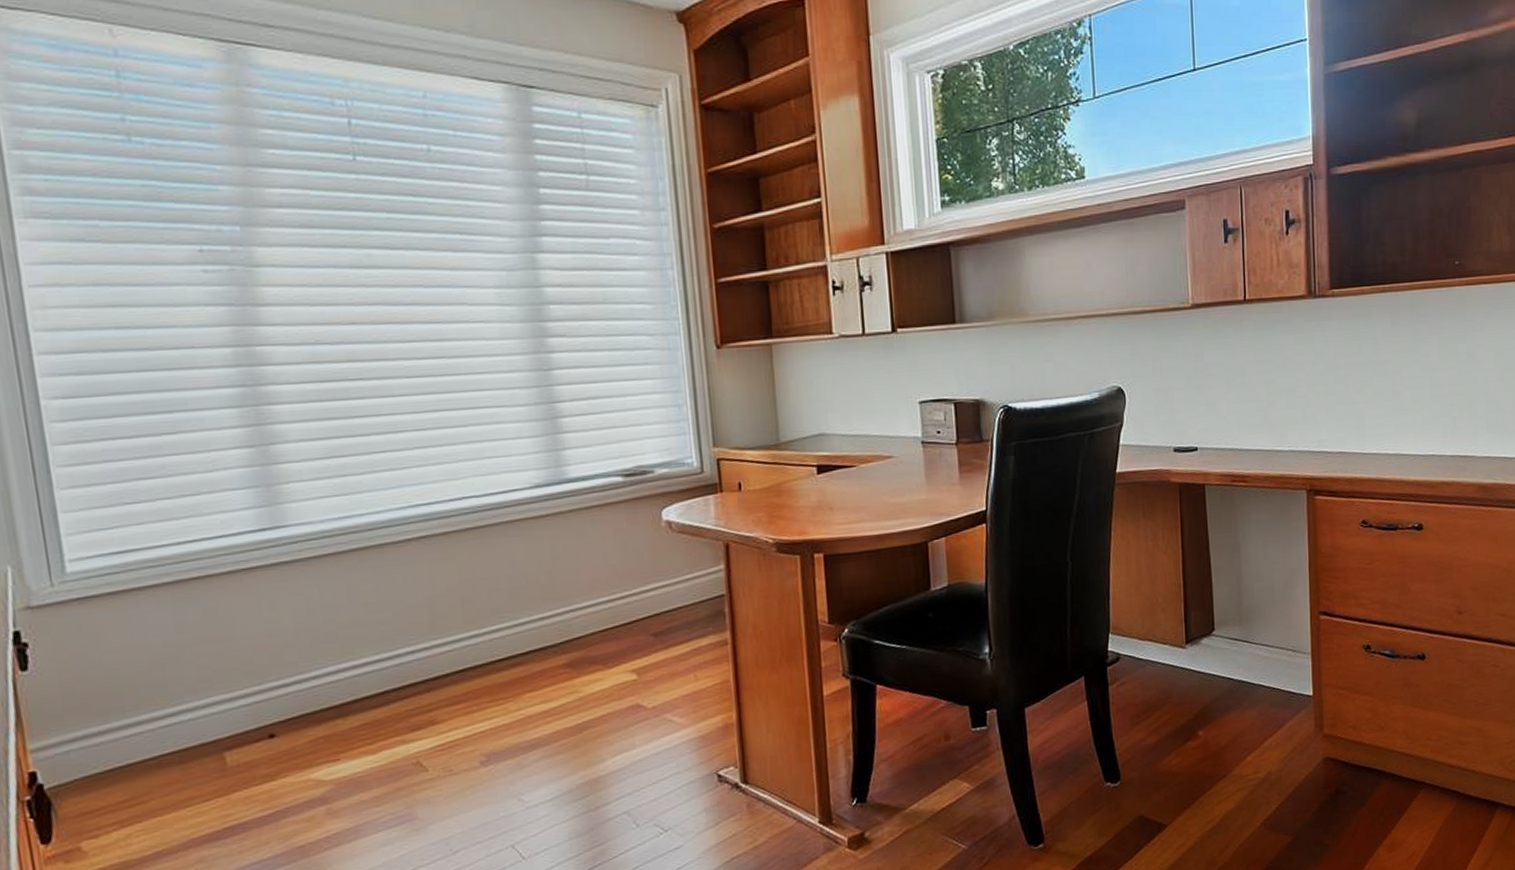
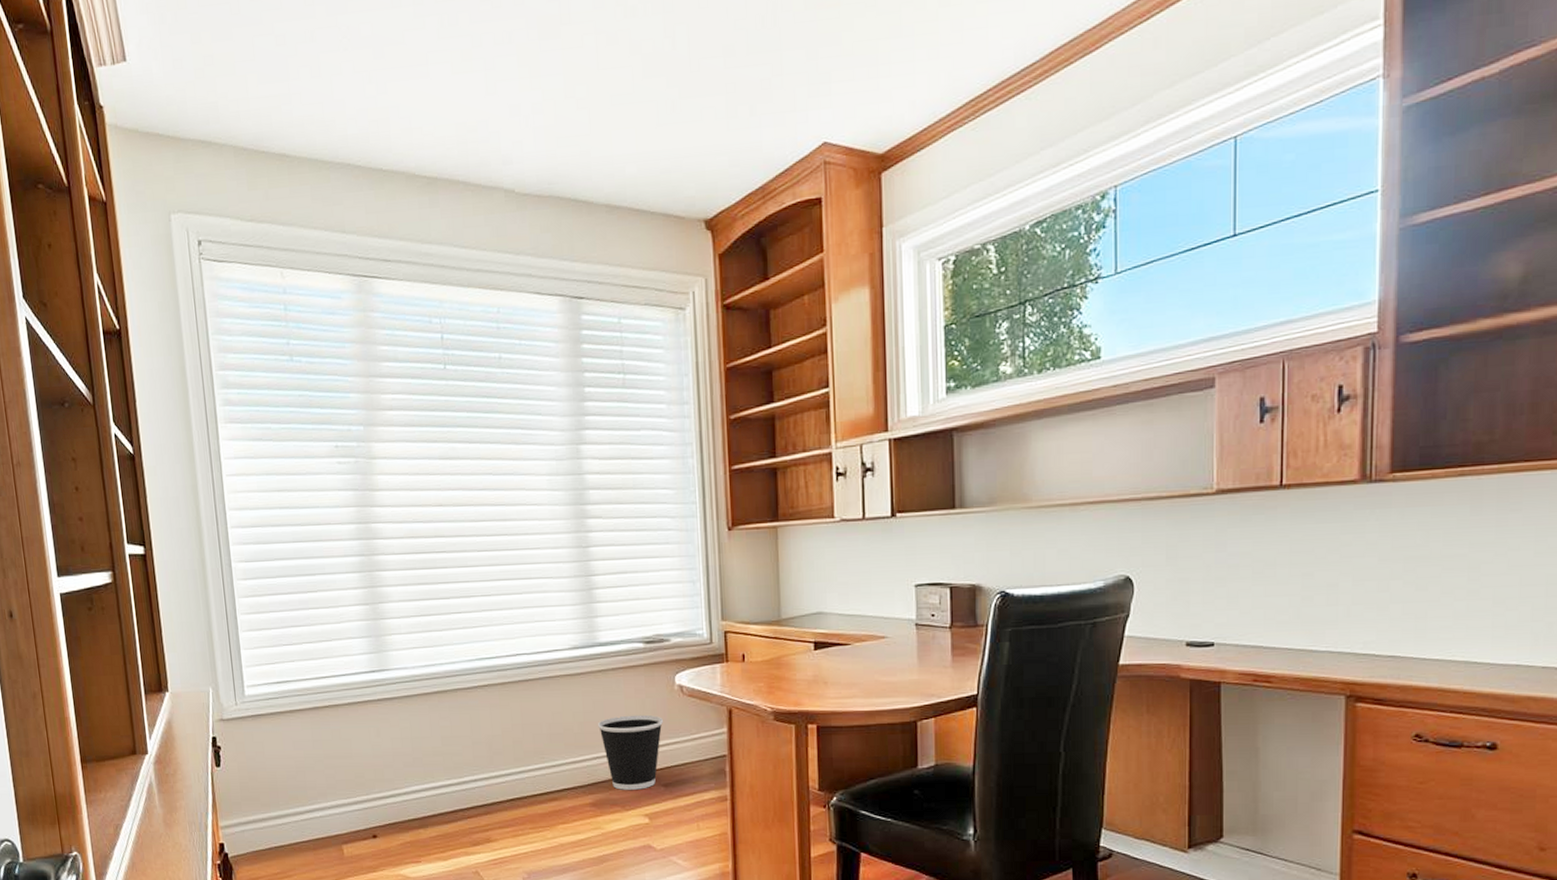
wastebasket: none [570,557,649,645] -> present [598,714,663,790]

